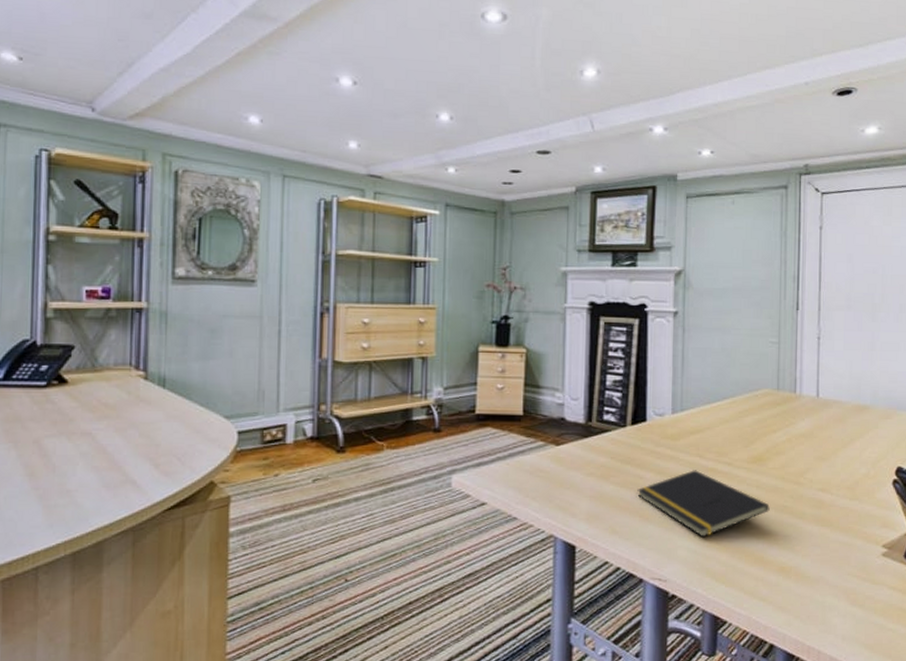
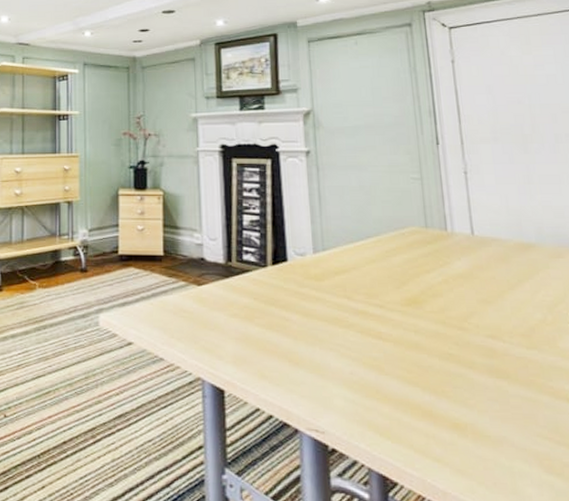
notepad: present [637,470,770,538] -> none [284,312,433,386]

